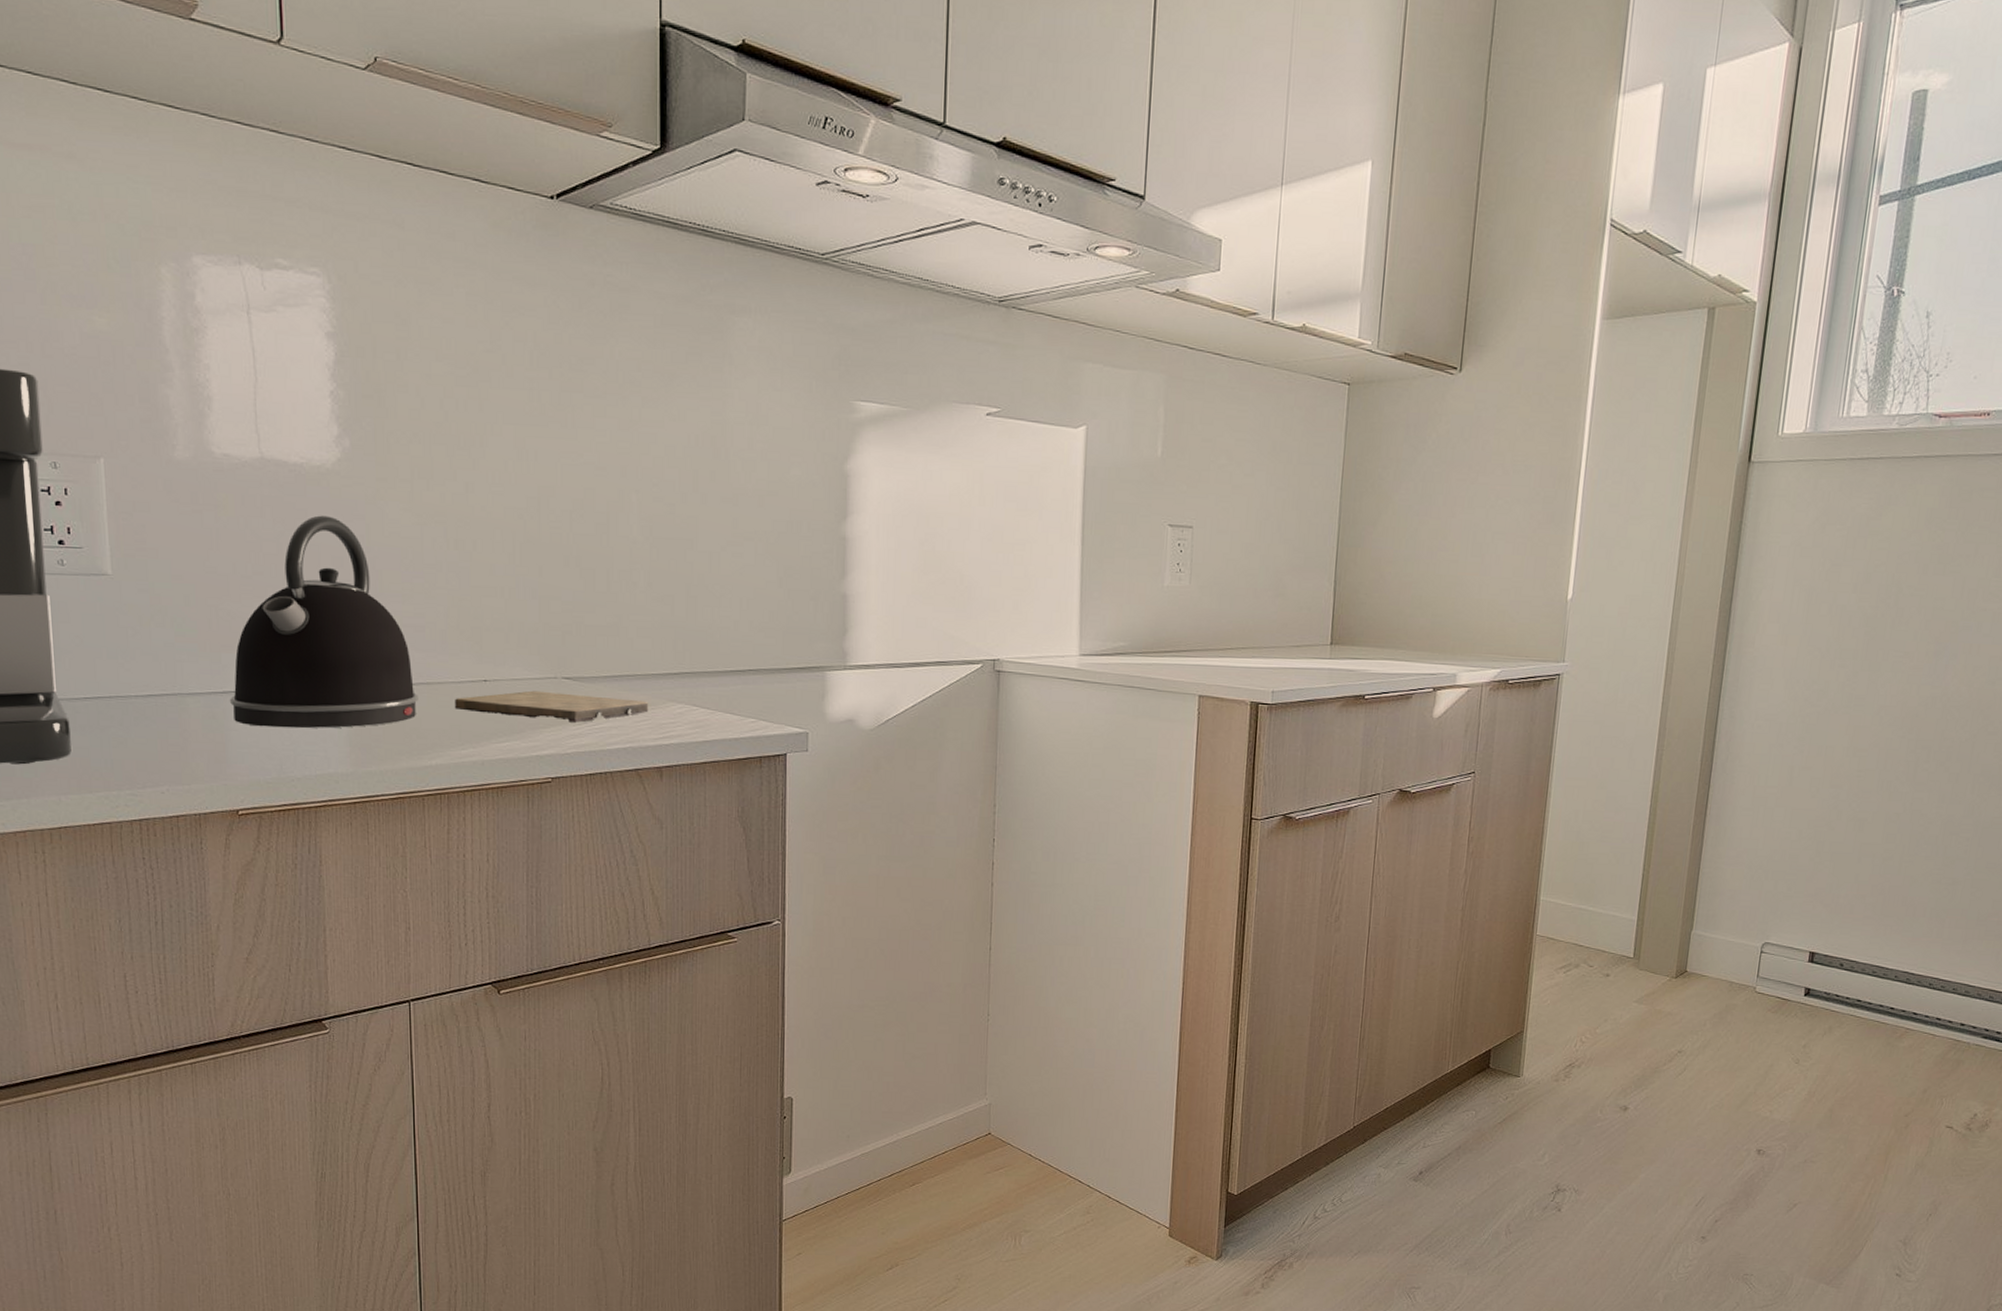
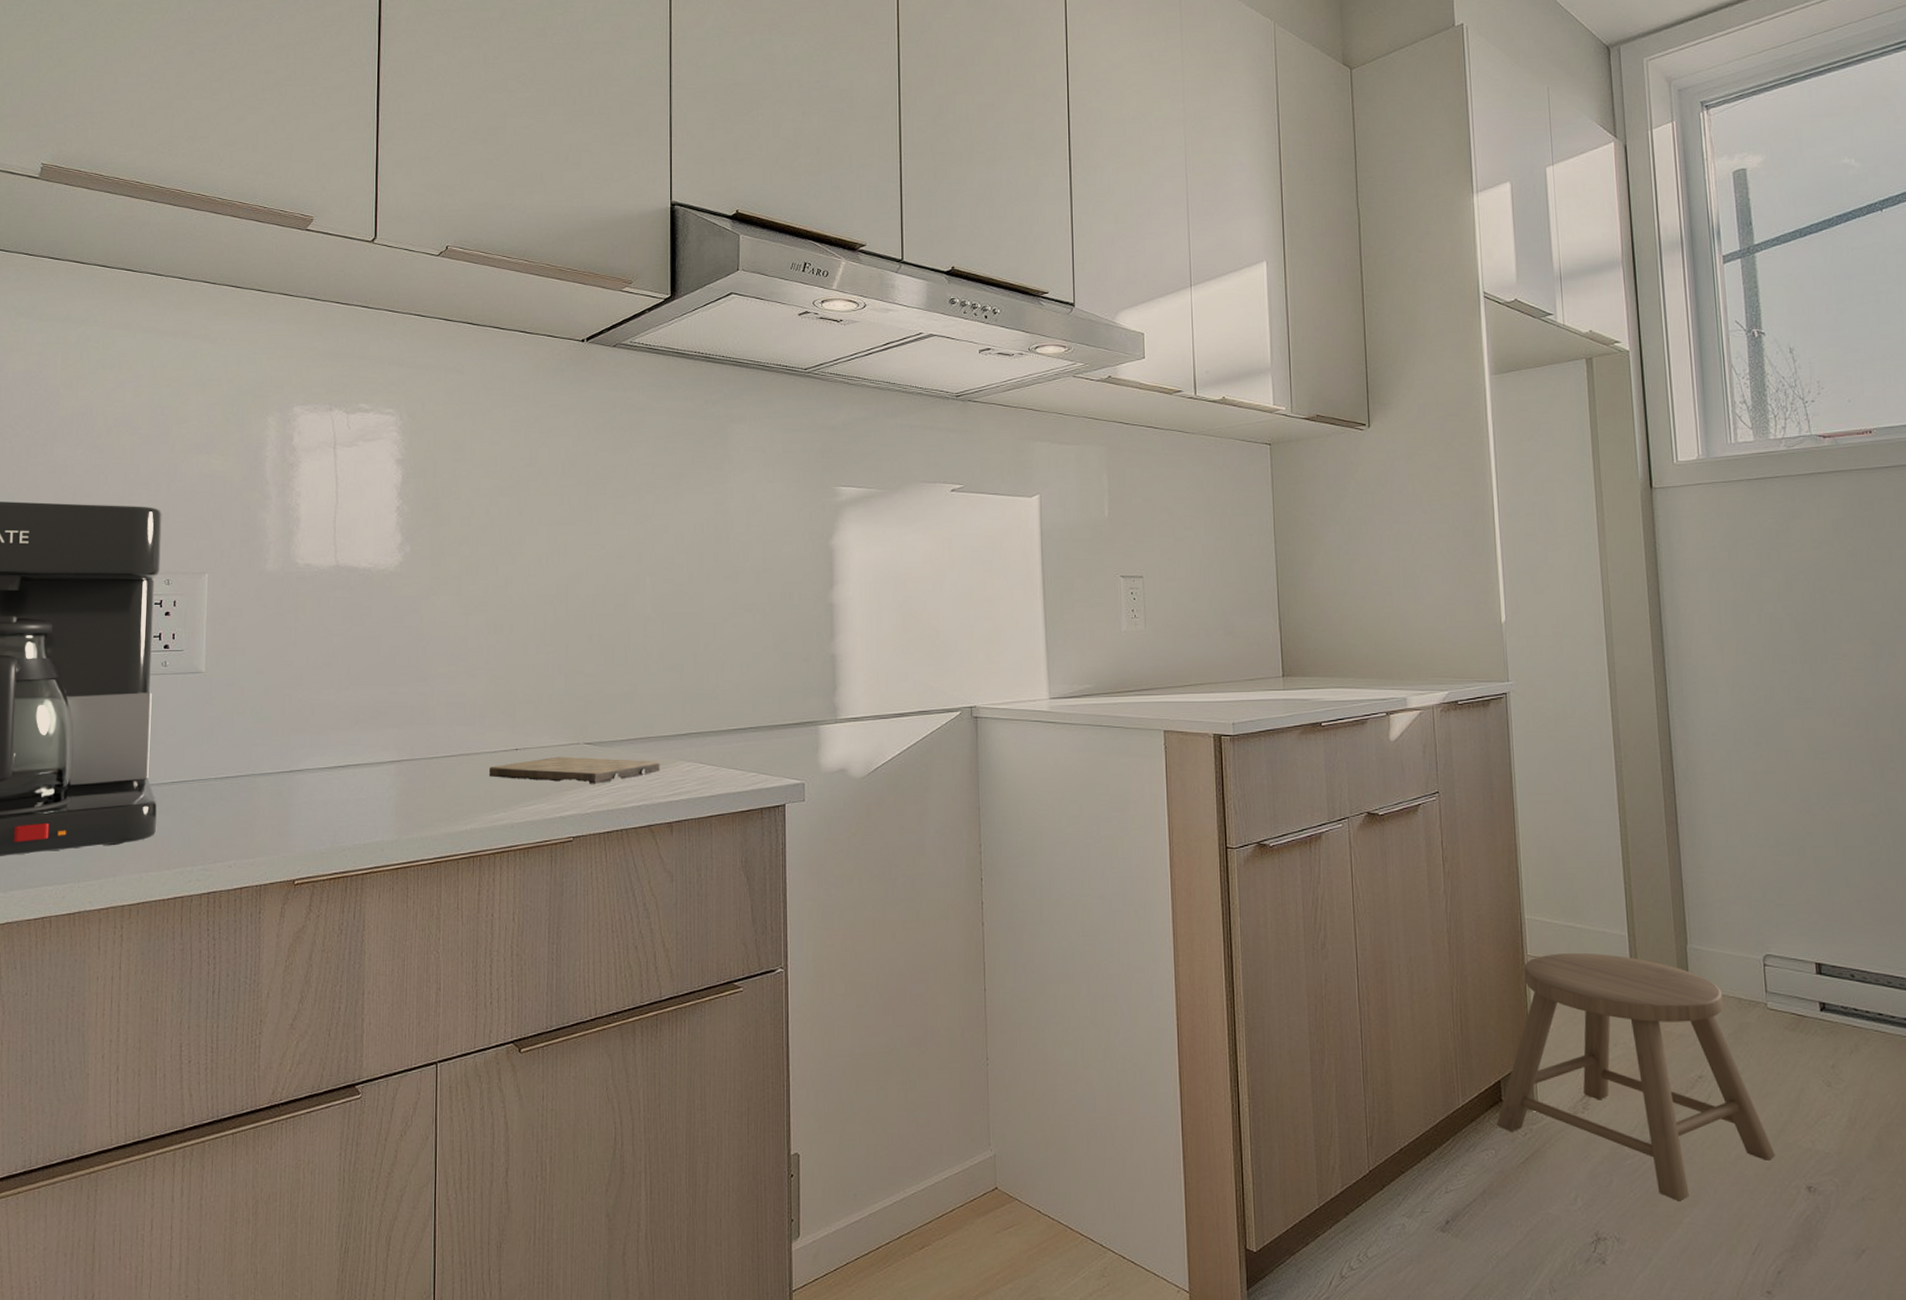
kettle: present [229,515,418,729] -> none [294,611,458,801]
stool: none [1480,934,1735,1160] -> present [1496,953,1776,1202]

